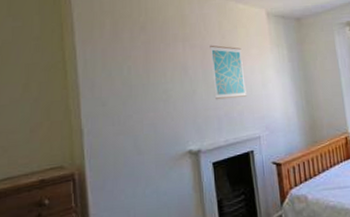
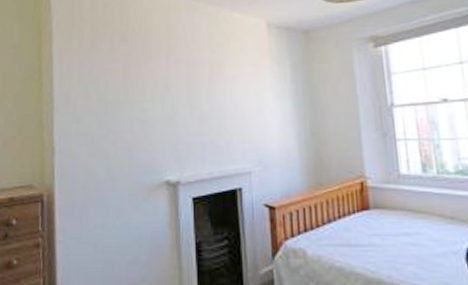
wall art: present [210,45,247,100] -> none [197,60,237,125]

